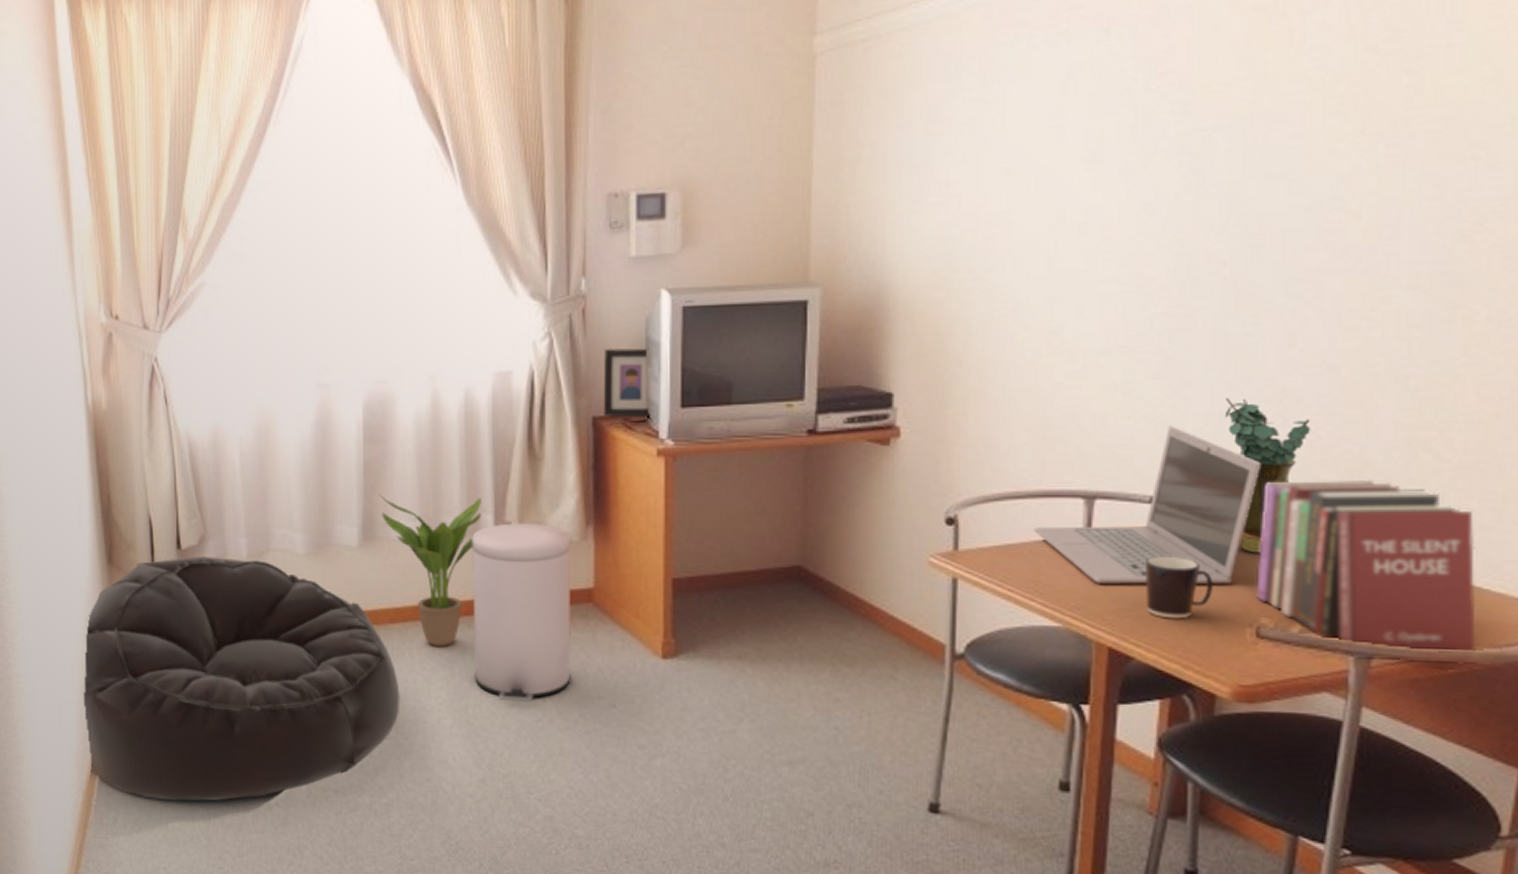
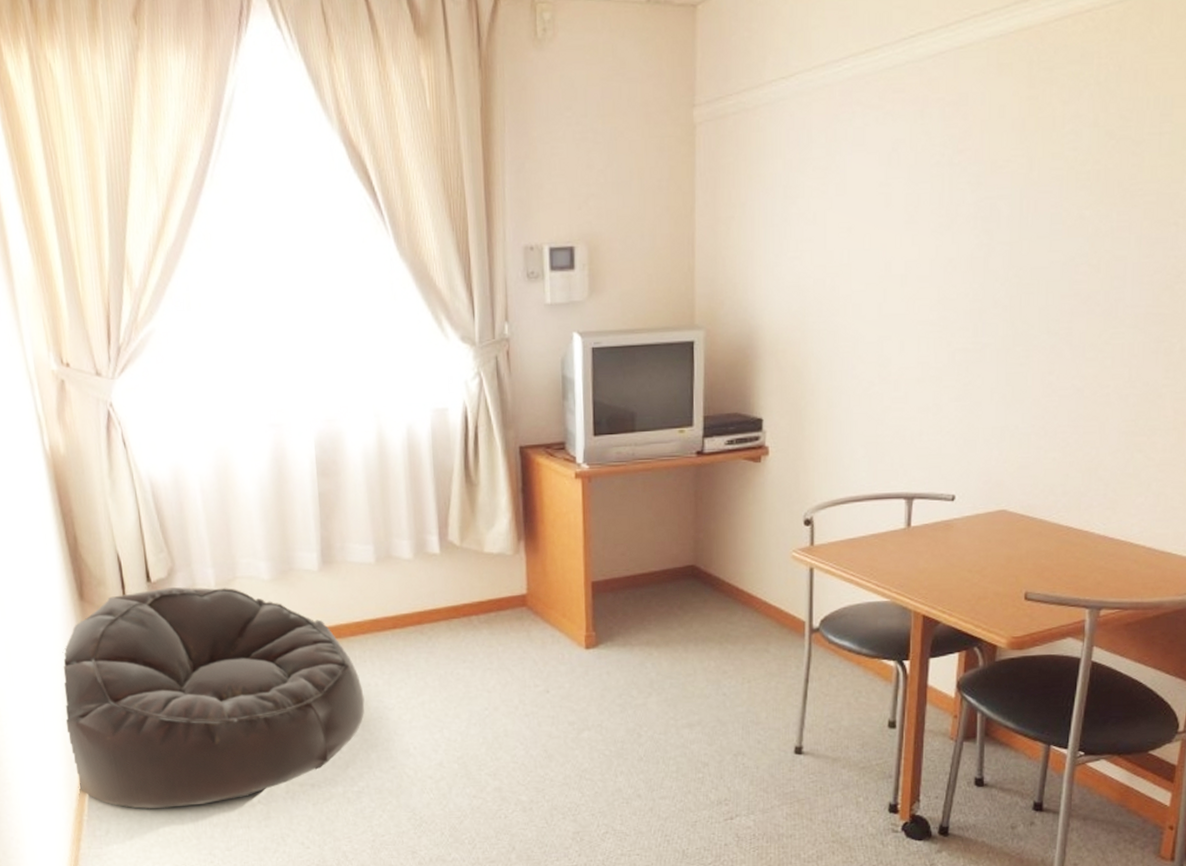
potted plant: present [379,493,512,646] -> none [334,521,454,653]
pedal bin: present [472,523,571,702] -> none [420,541,511,695]
picture frame: present [603,348,651,417] -> none [527,385,569,446]
laptop: present [1033,425,1262,585] -> none [869,438,1030,566]
mug: present [1144,555,1215,619] -> none [948,541,997,590]
vase: present [1224,398,1311,554] -> none [1004,415,1063,536]
books: present [1256,479,1476,654] -> none [1025,475,1169,603]

